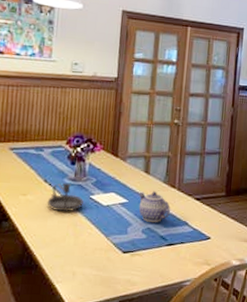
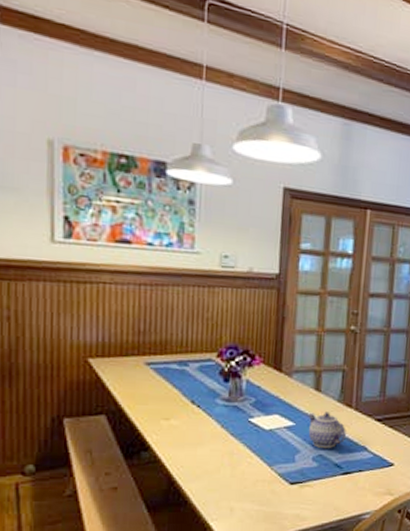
candlestick: present [47,182,85,212] -> none [195,403,242,439]

